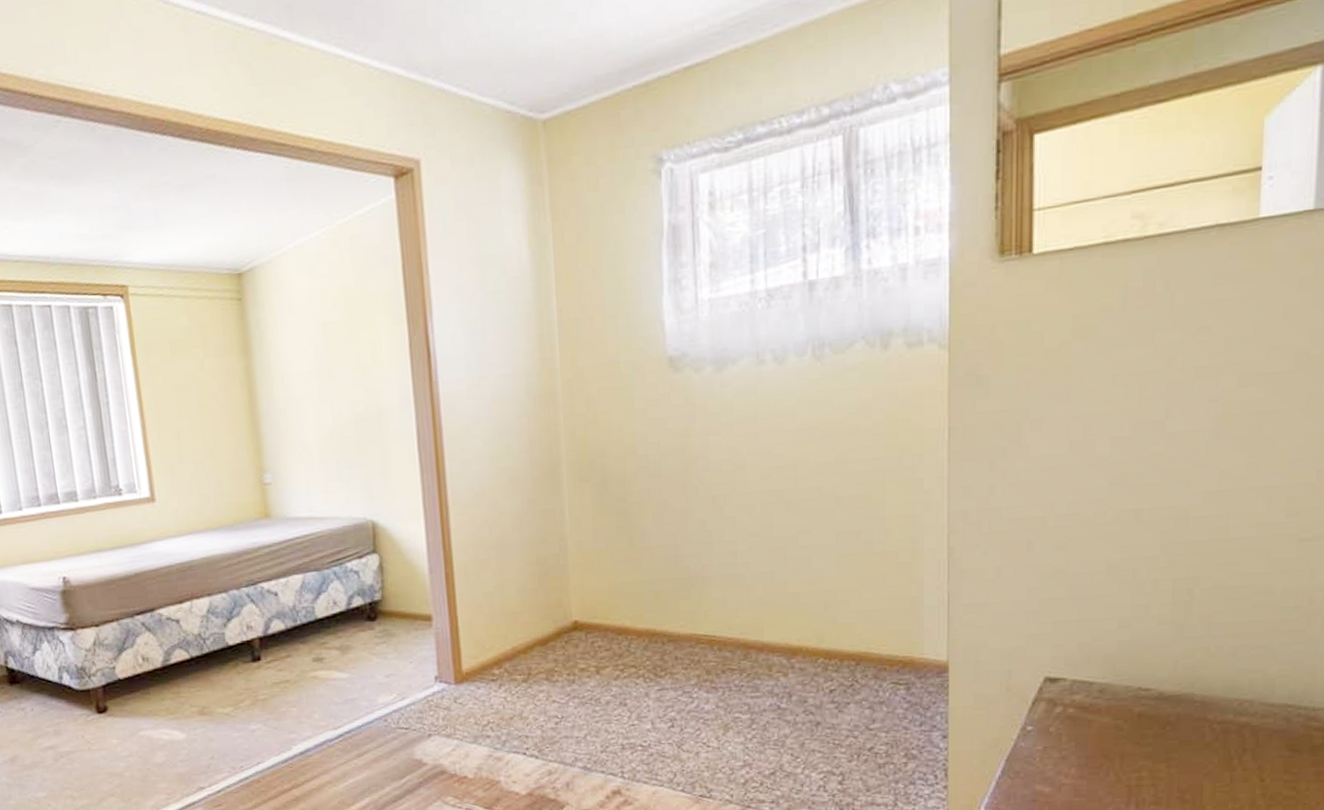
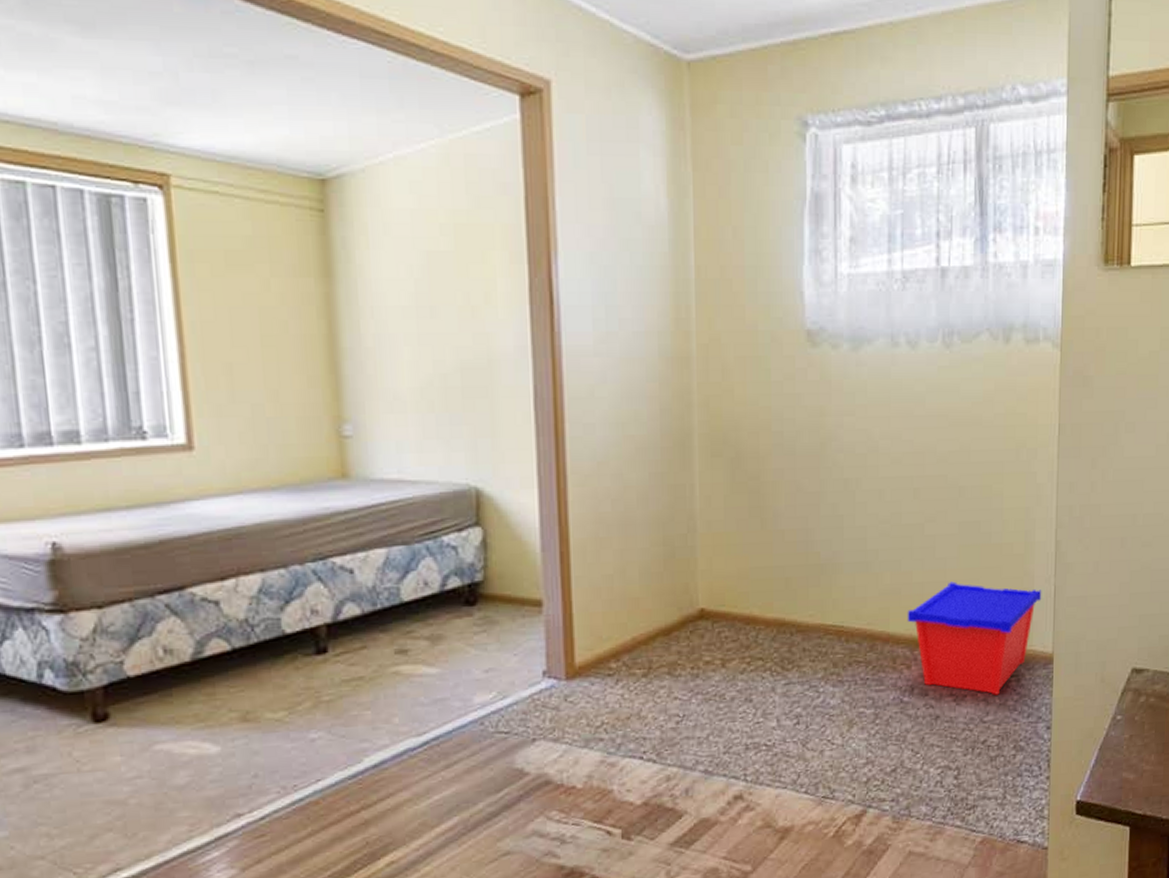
storage bin: none [782,591,933,703] -> present [907,581,1042,695]

